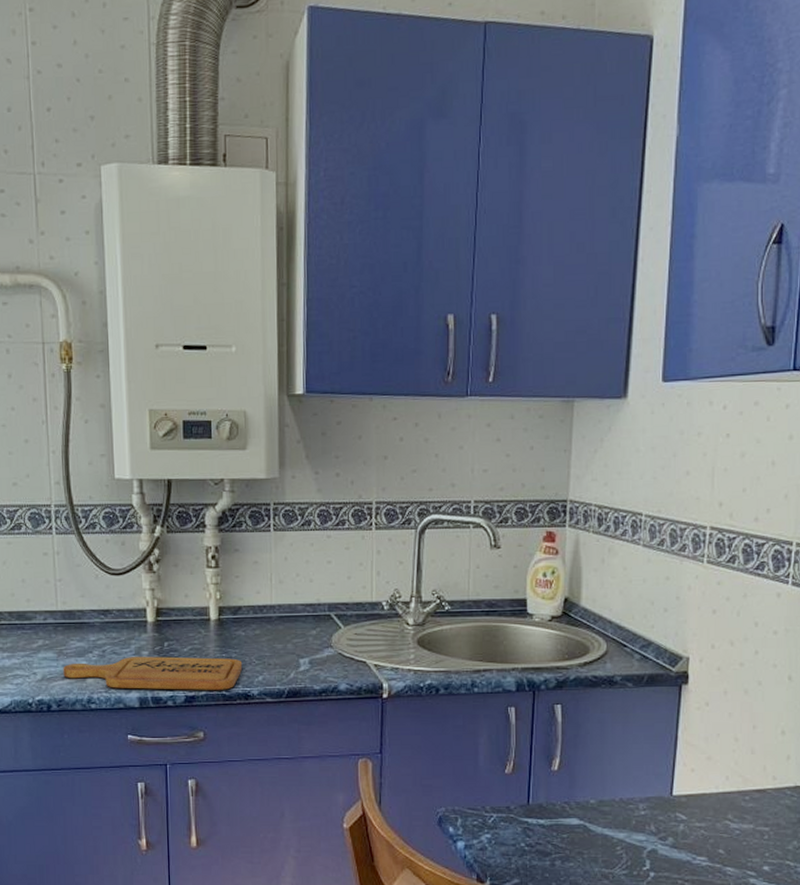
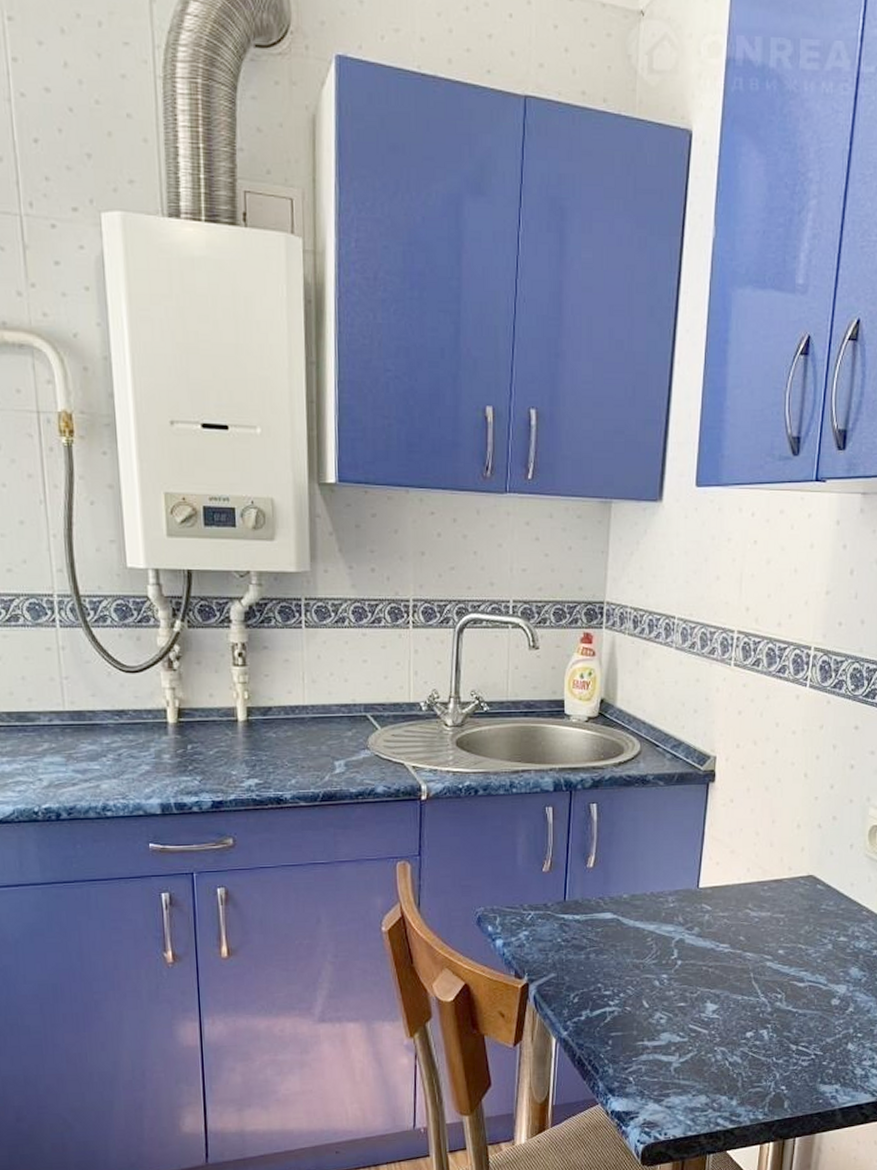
cutting board: present [63,656,243,690] -> none [73,760,274,795]

